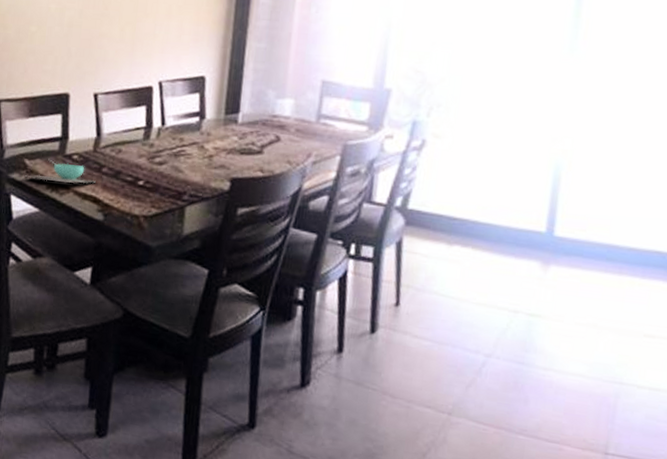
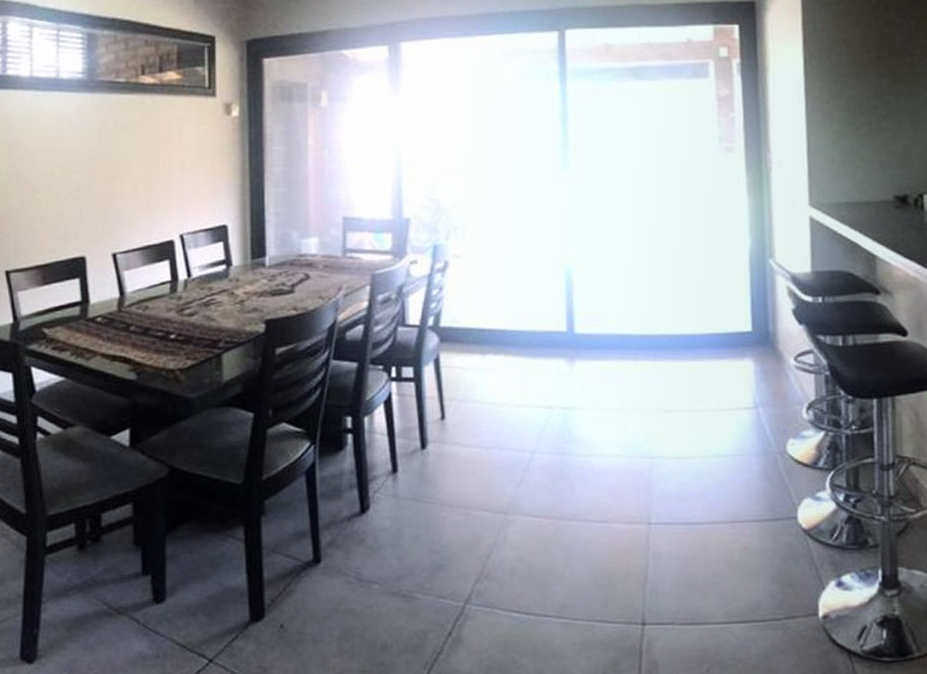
soup bowl: present [25,160,96,183] -> none [45,326,124,348]

